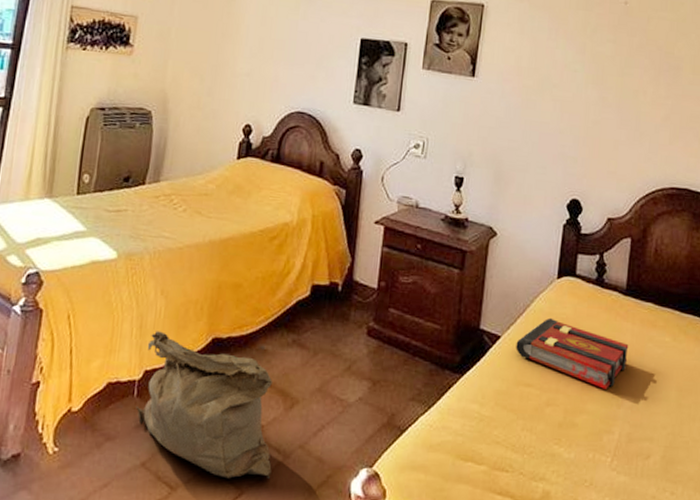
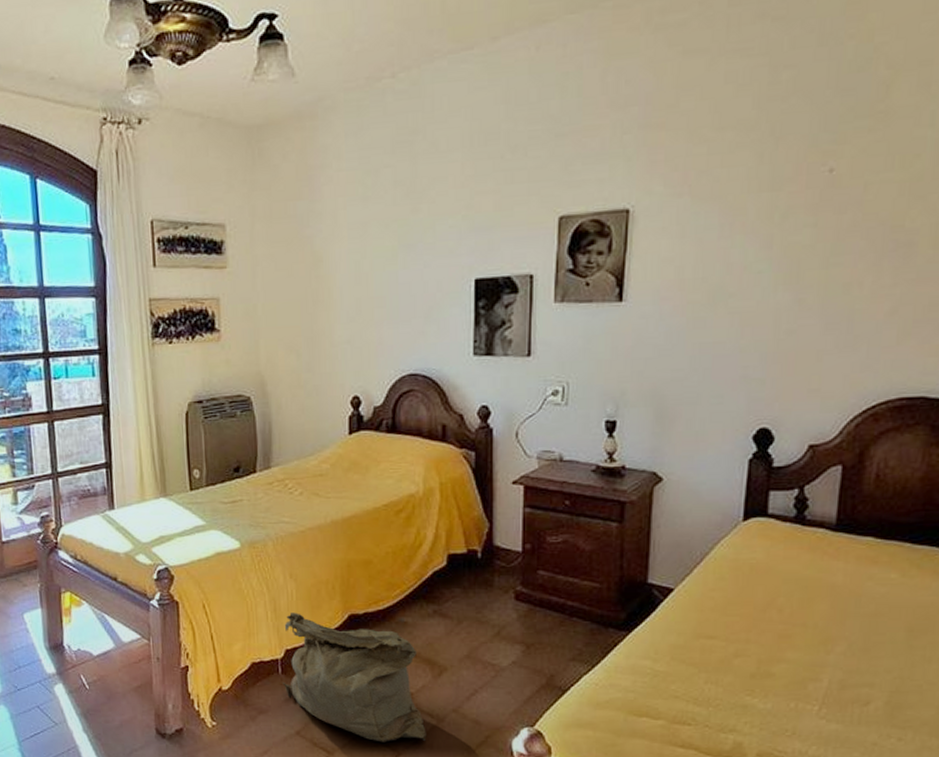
book: present [516,317,629,389] -> none [693,564,840,635]

